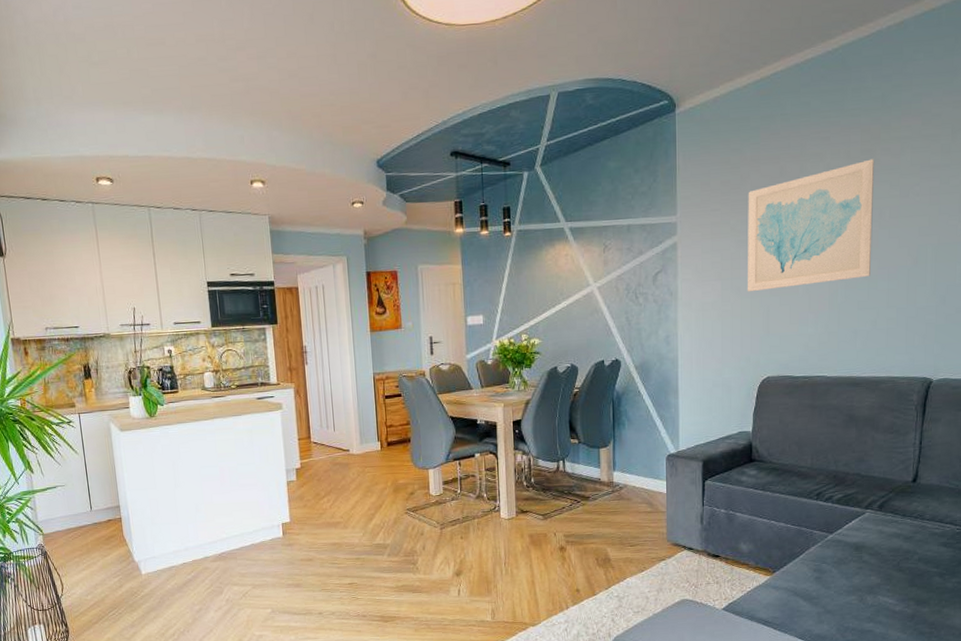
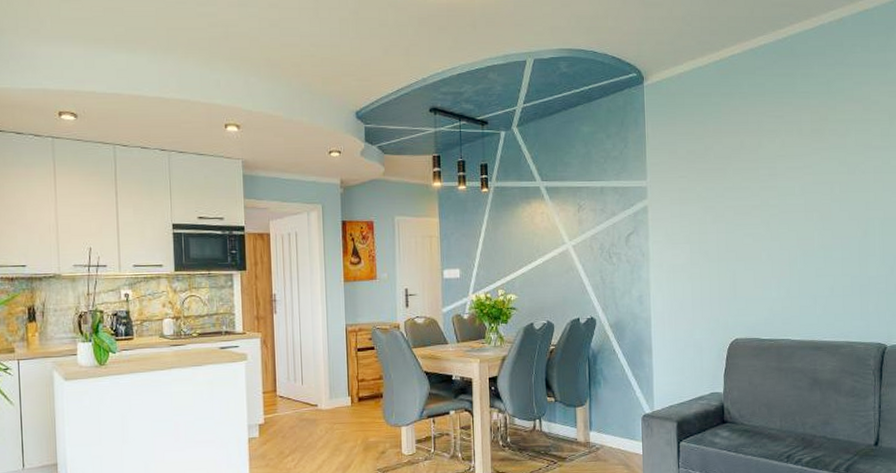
wall art: present [747,159,875,292] -> none [712,138,826,256]

